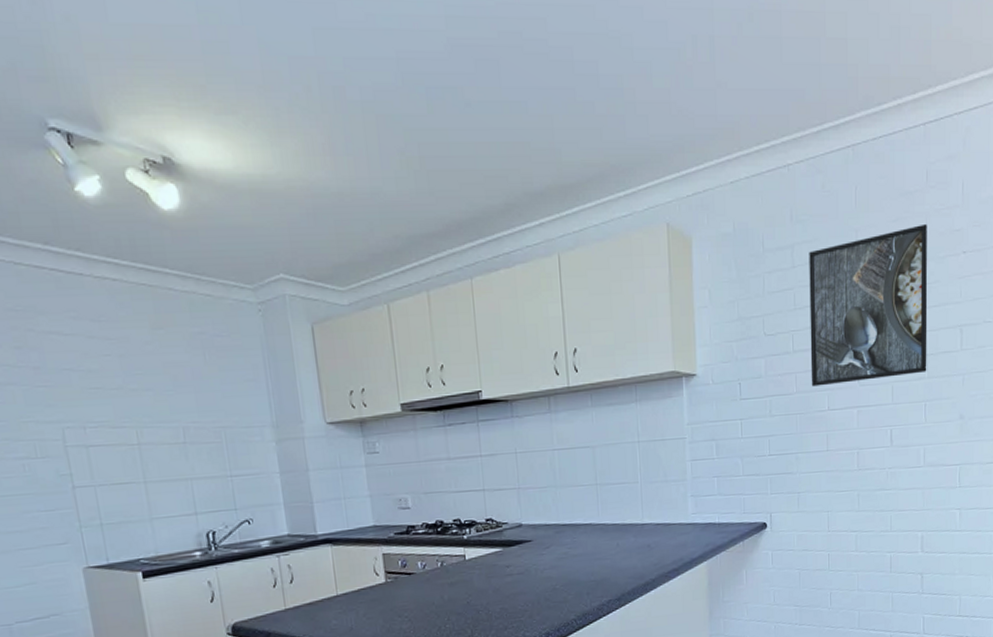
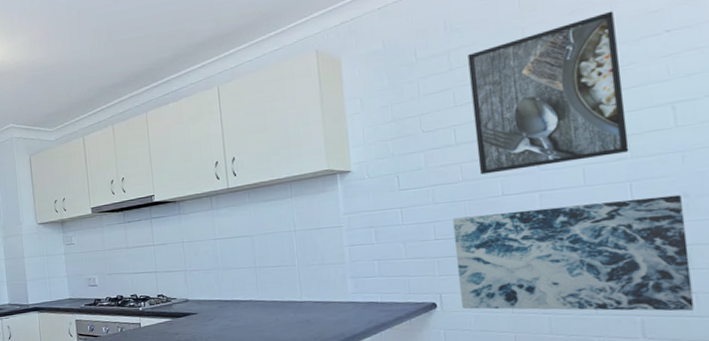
wall art: none [785,416,960,529] -> present [452,194,695,311]

